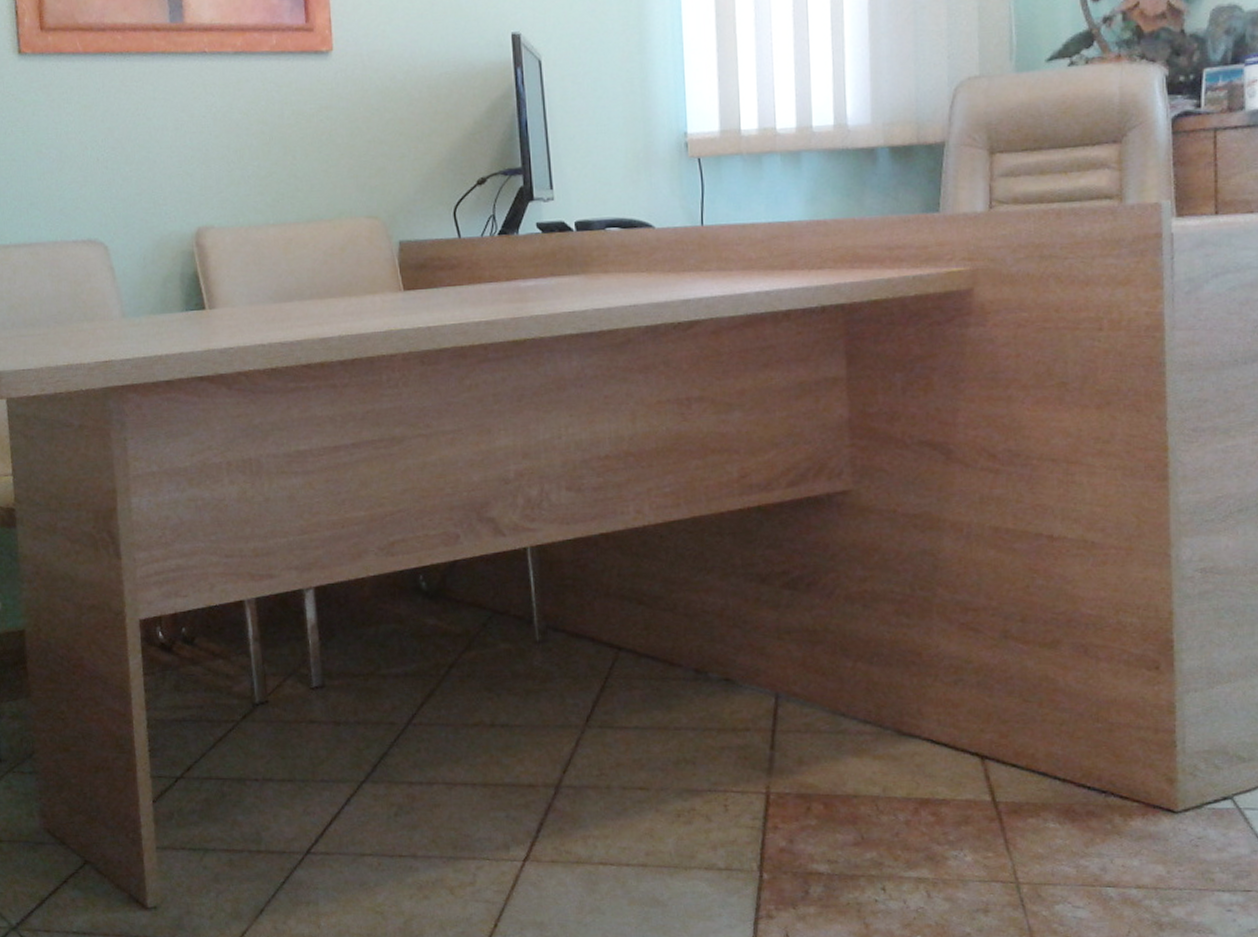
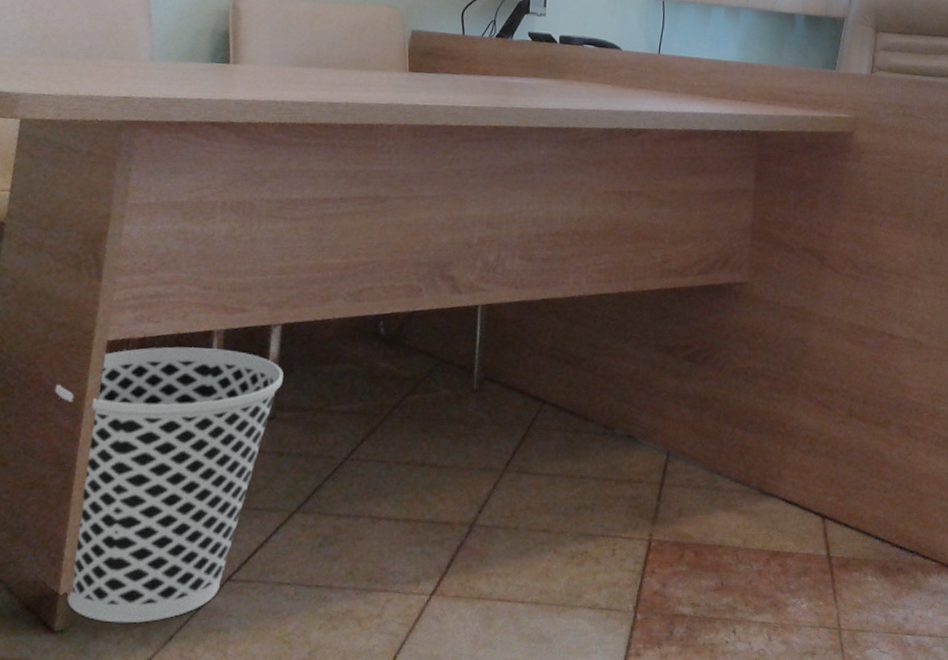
wastebasket: none [97,619,326,899] -> present [53,346,284,624]

